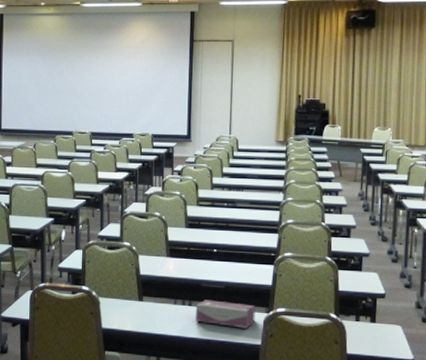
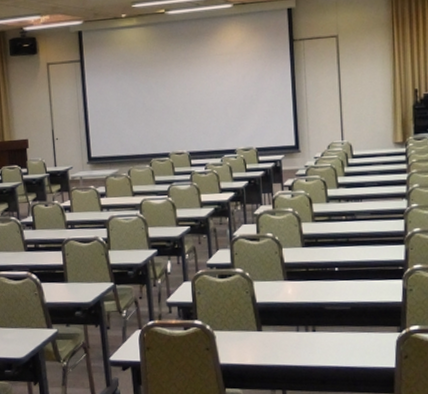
tissue box: present [196,300,256,329] -> none [321,323,387,352]

